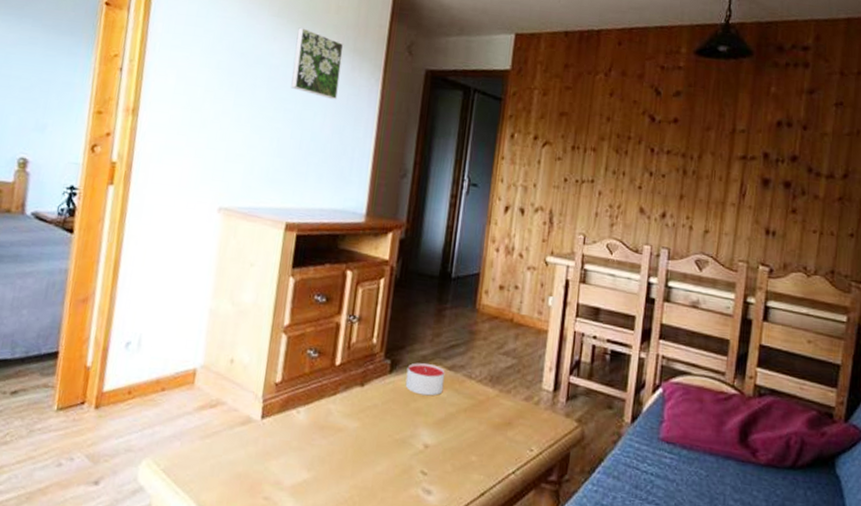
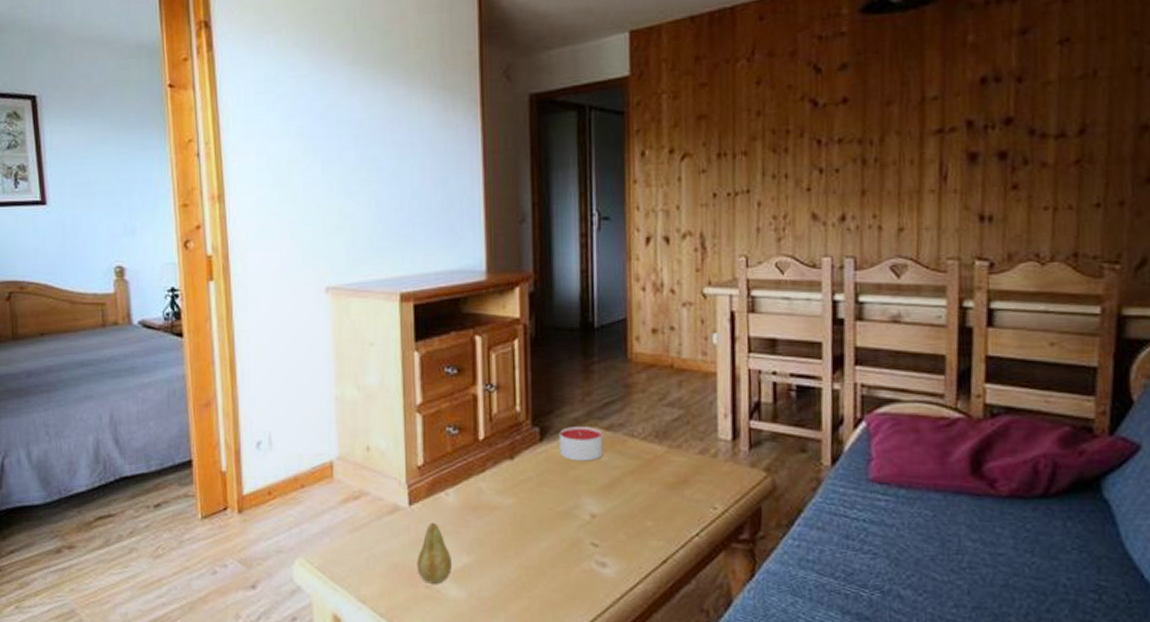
fruit: none [258,437,293,497] -> present [417,522,452,584]
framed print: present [291,27,344,100] -> none [377,72,433,148]

